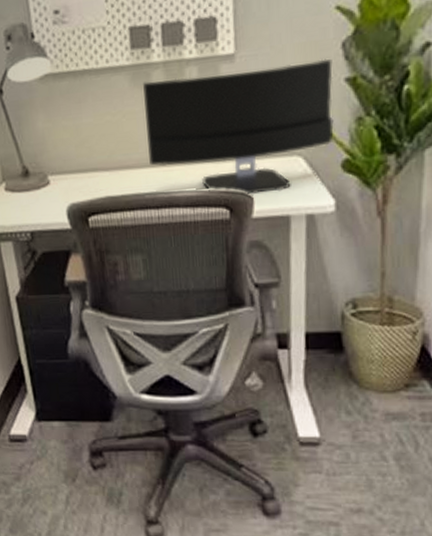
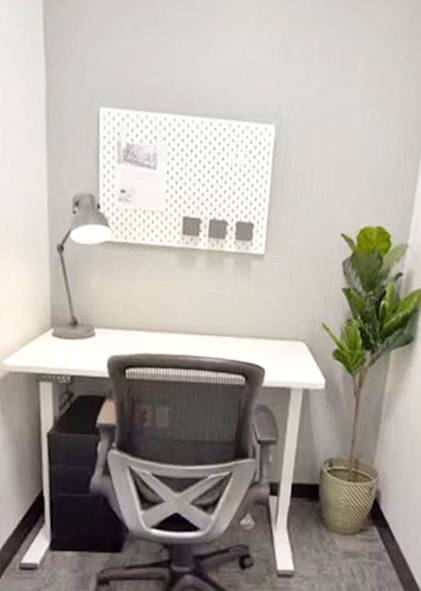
computer monitor: present [143,59,334,195] -> none [185,263,335,368]

